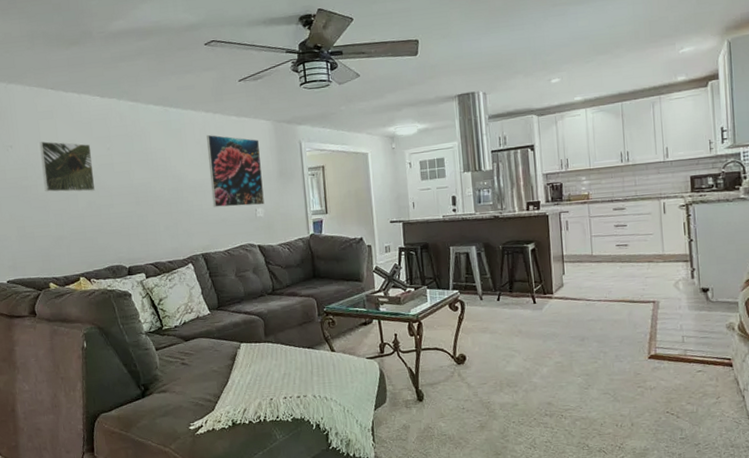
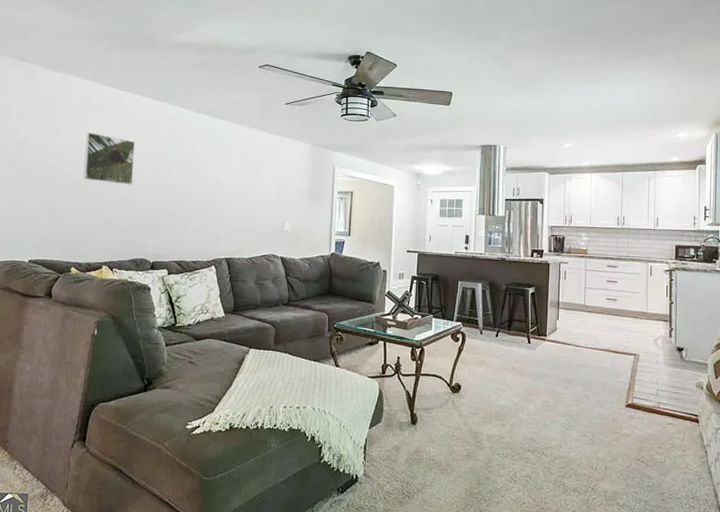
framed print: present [207,134,265,207] -> none [243,148,296,220]

